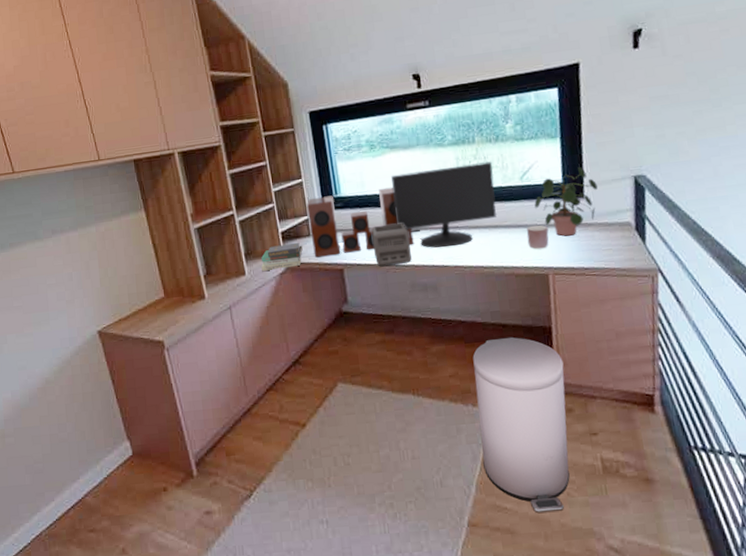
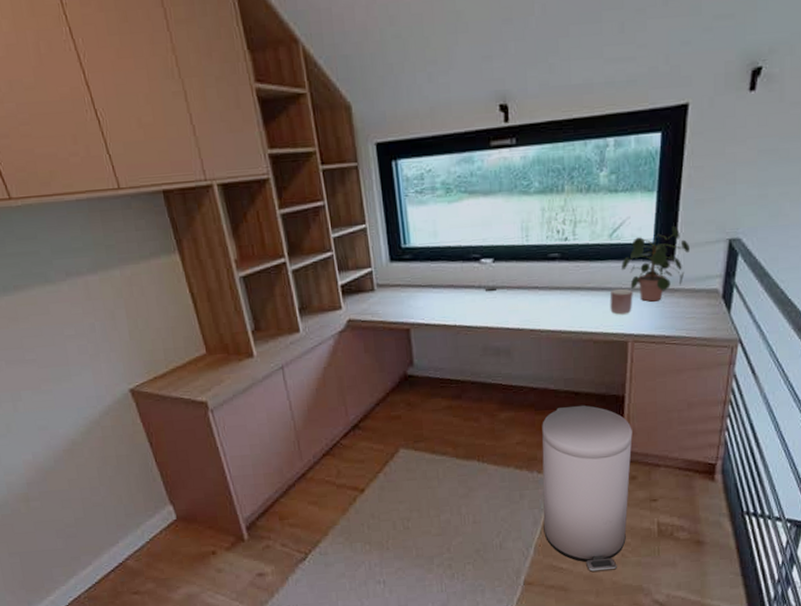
books: present [261,243,303,272] -> none [318,298,365,329]
speaker: present [307,187,414,258] -> none [371,238,489,315]
desk organizer: present [371,223,412,266] -> none [443,280,485,327]
computer monitor: present [391,161,497,248] -> none [468,215,582,309]

